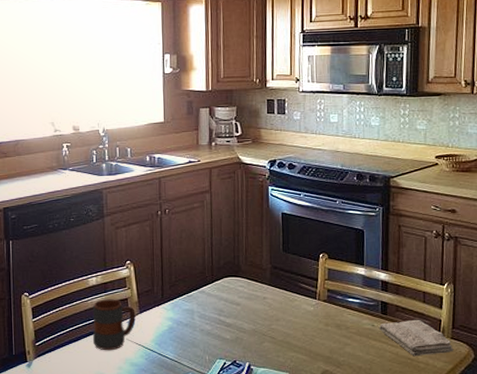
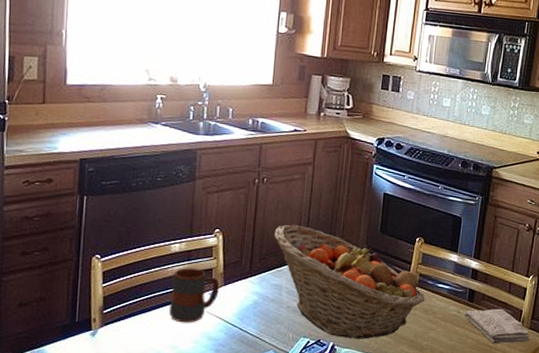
fruit basket: none [181,251,336,358] -> present [274,224,425,339]

